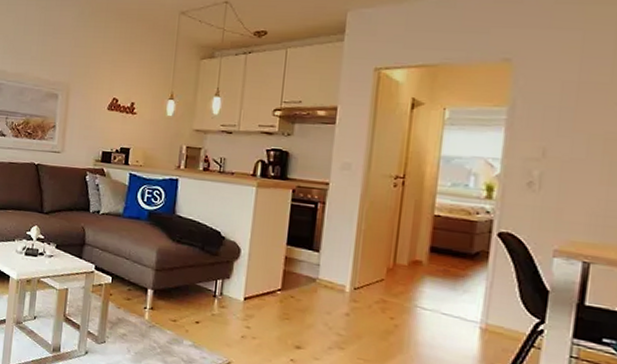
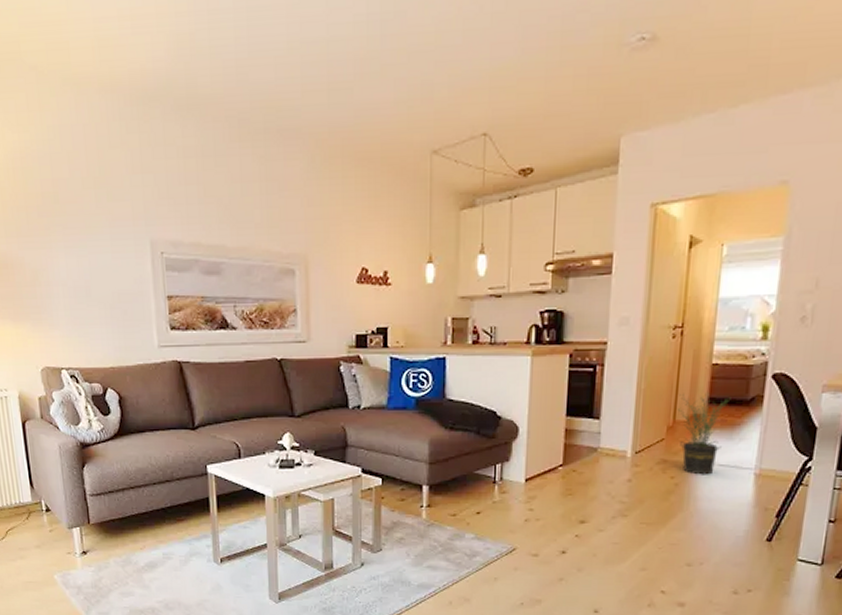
potted plant: none [398,239,452,322] -> present [678,393,729,475]

